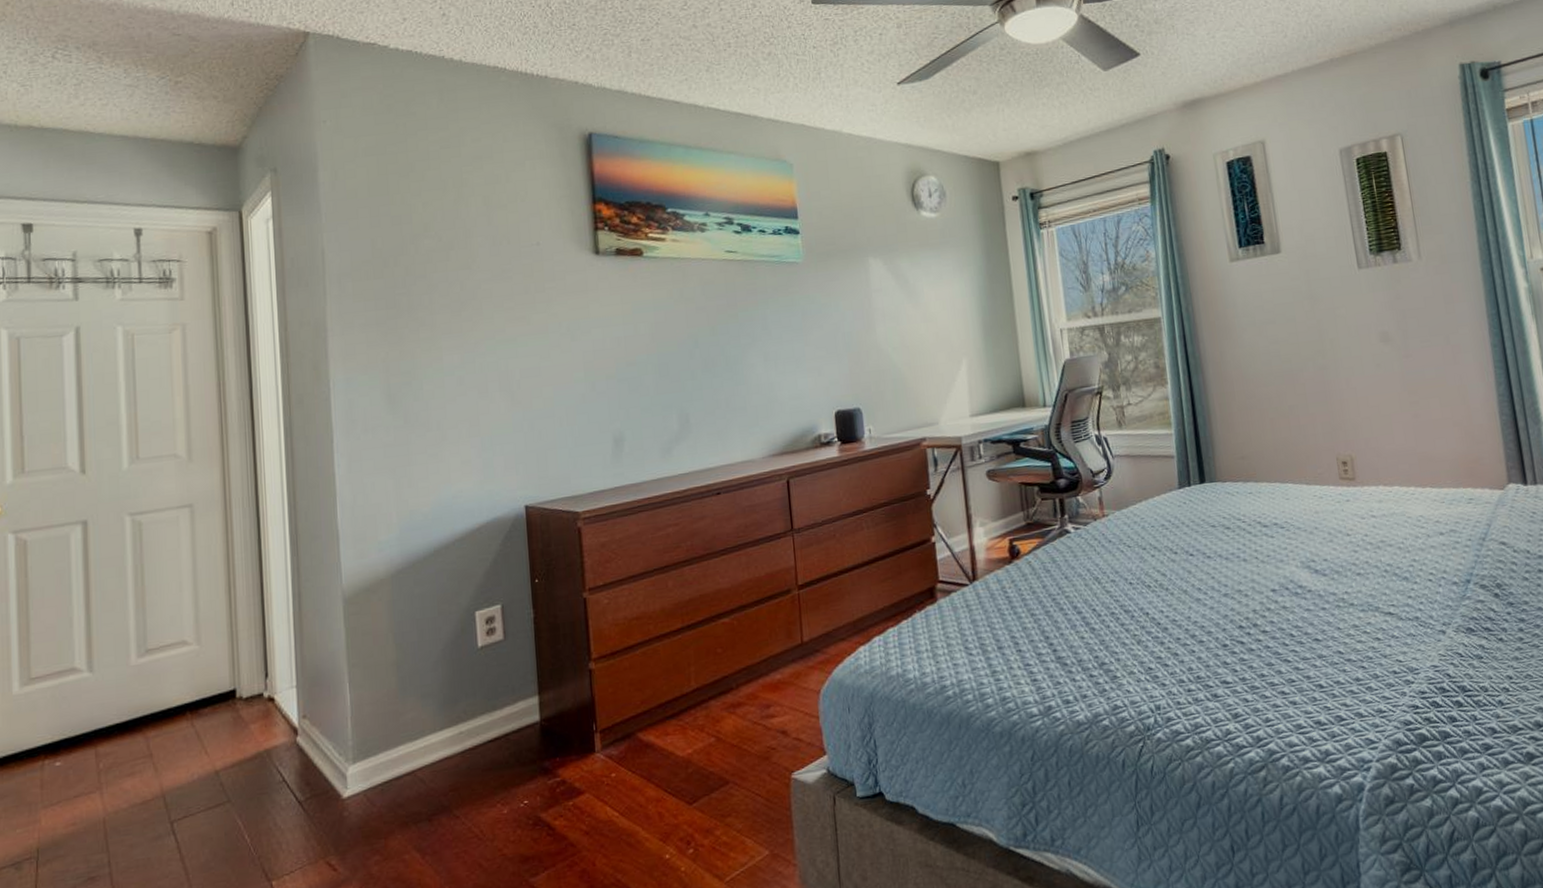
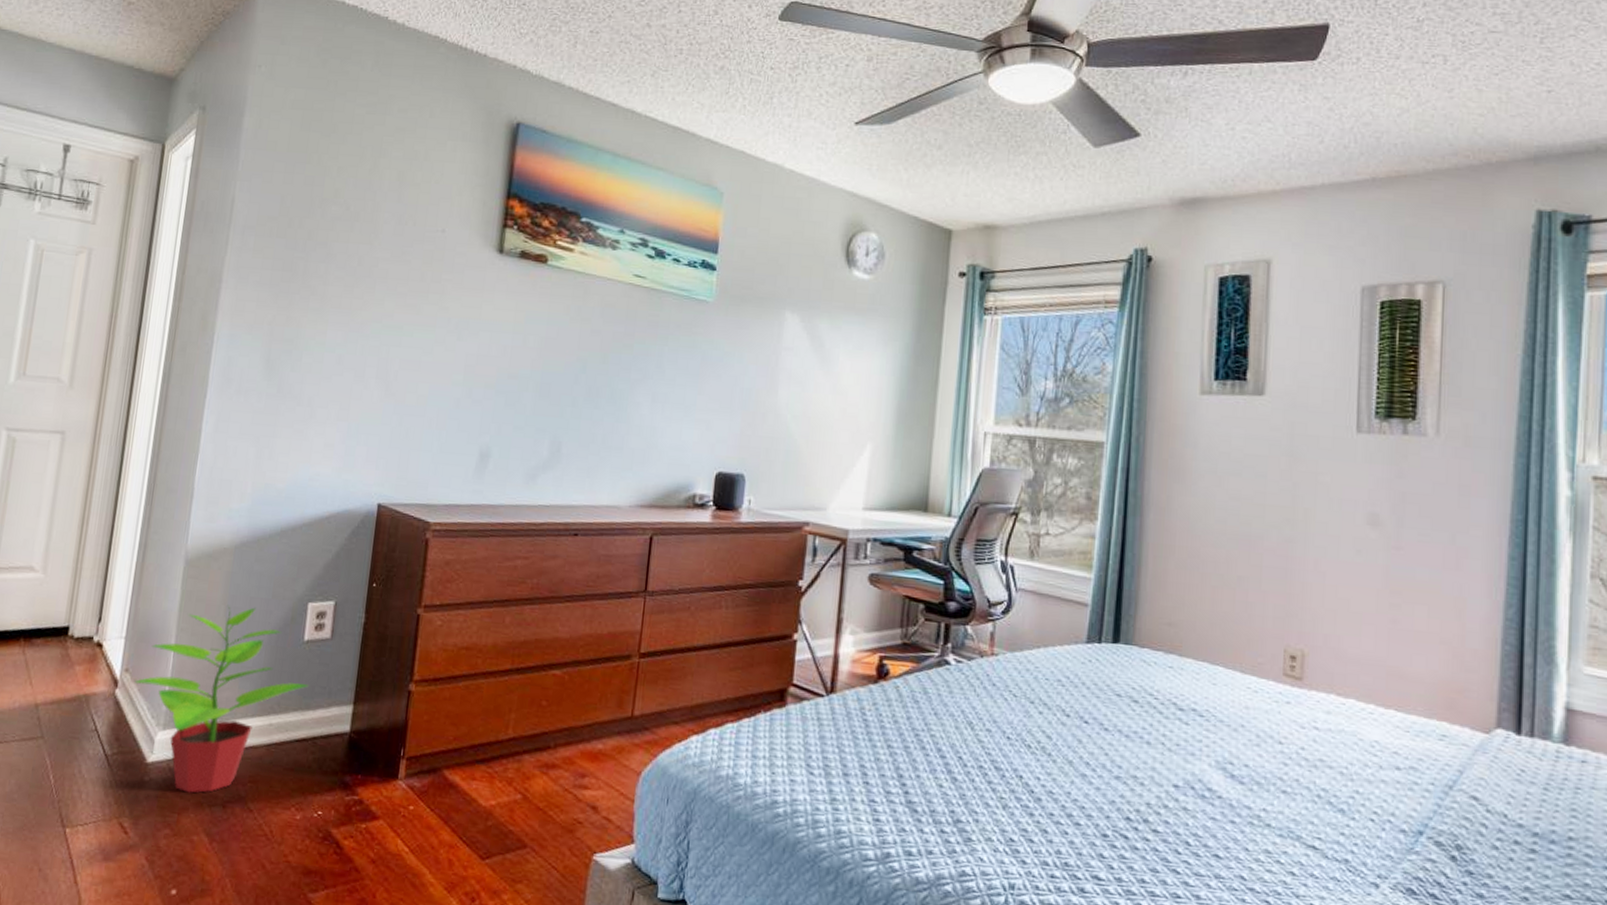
potted plant: none [314,628,491,817] -> present [134,607,309,793]

